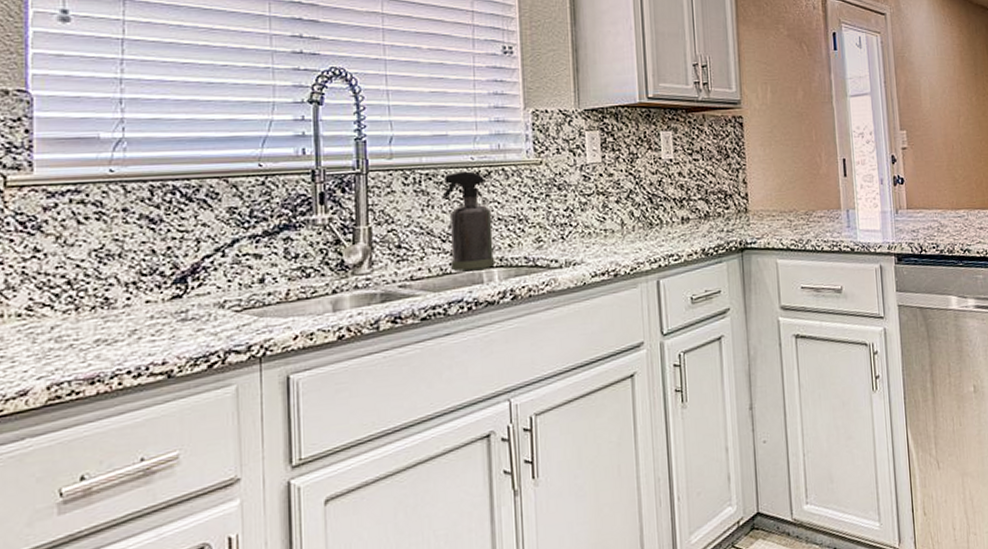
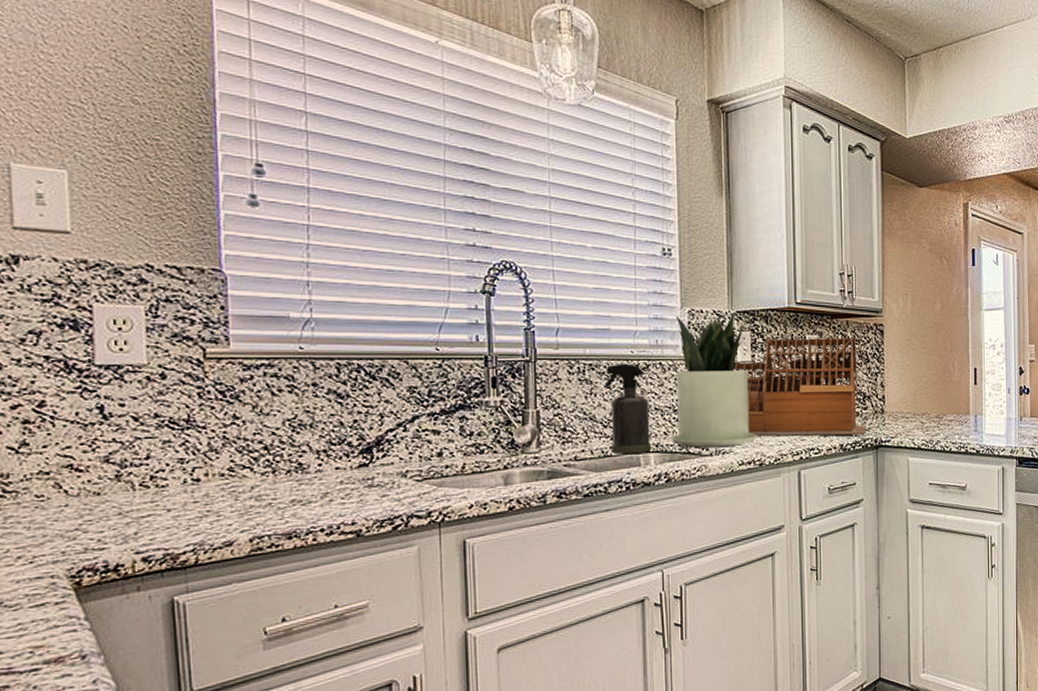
planter: none [515,112,612,260] -> present [670,314,758,448]
architectural model: none [583,130,729,245] -> present [734,335,866,437]

